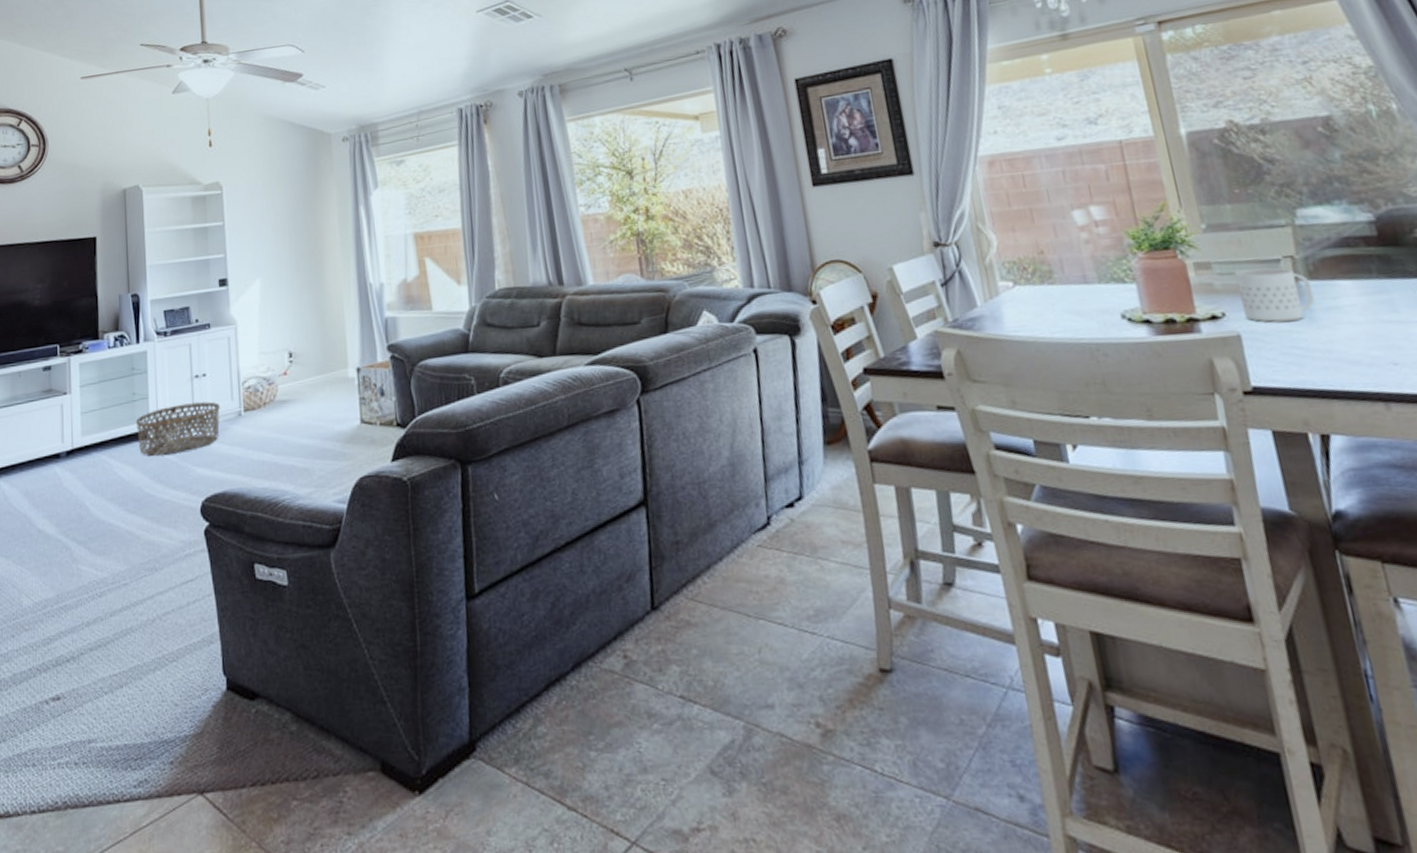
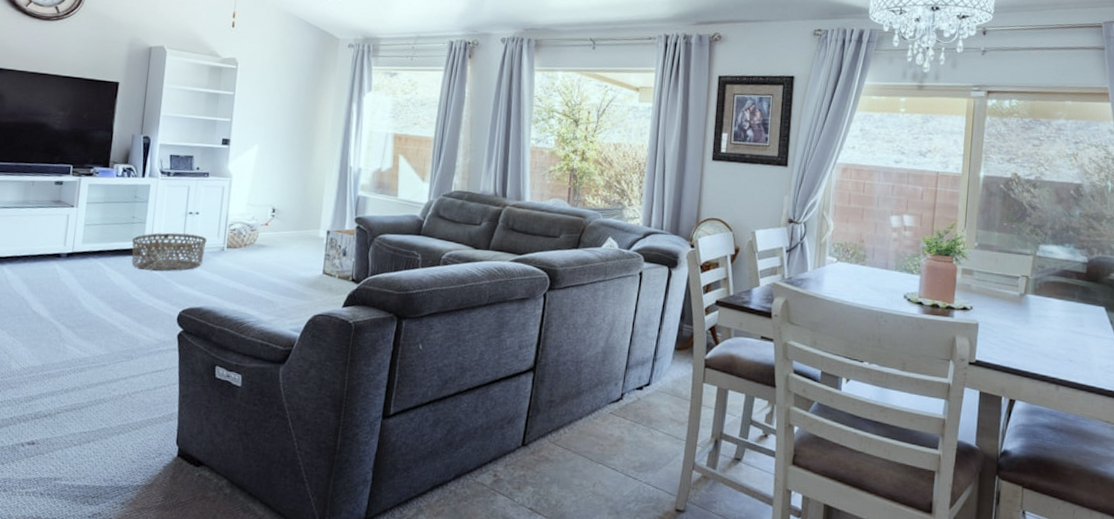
mug: present [1235,267,1315,322] -> none [985,279,1034,321]

